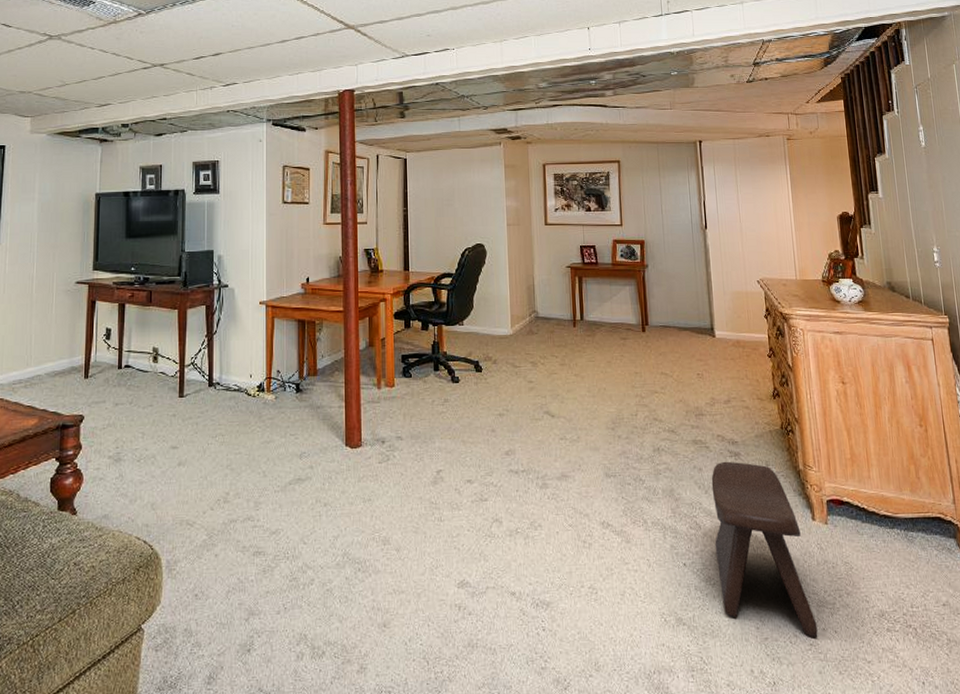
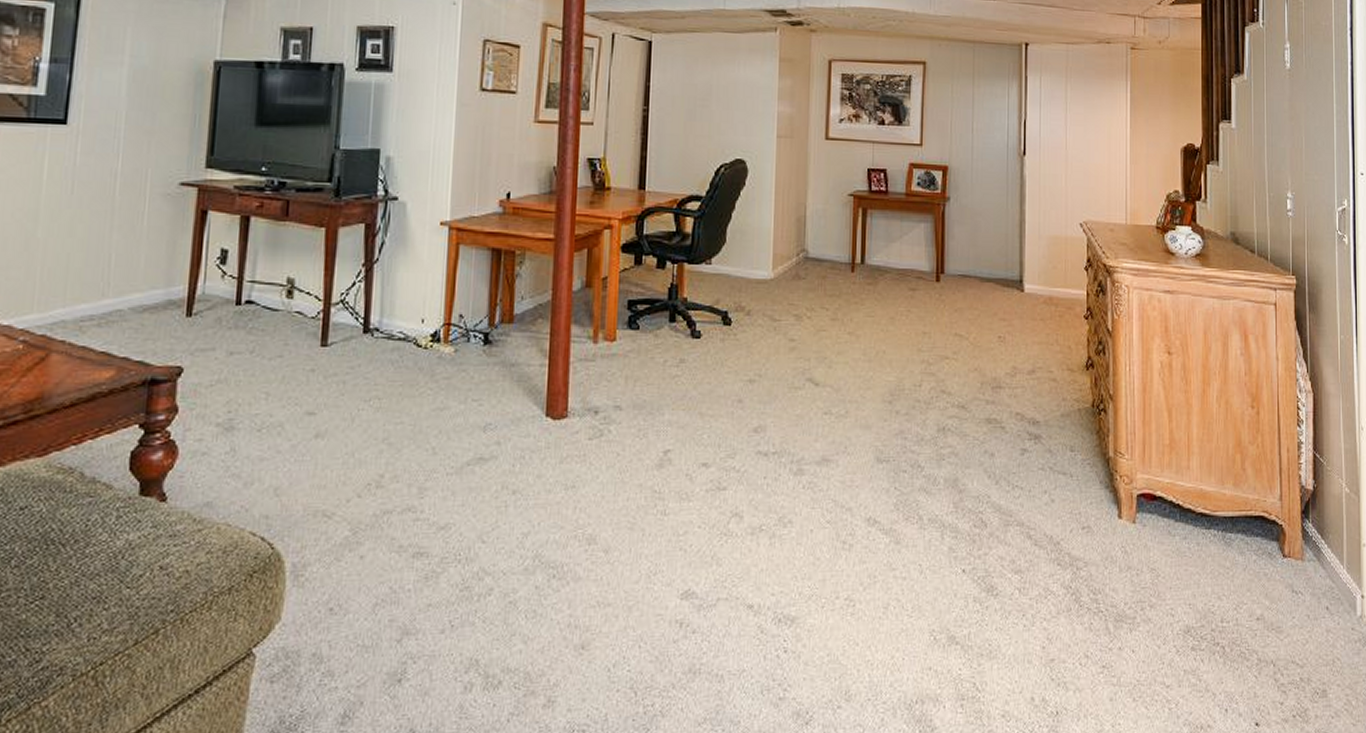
stool: present [711,461,818,638] -> none [1001,445,1113,659]

